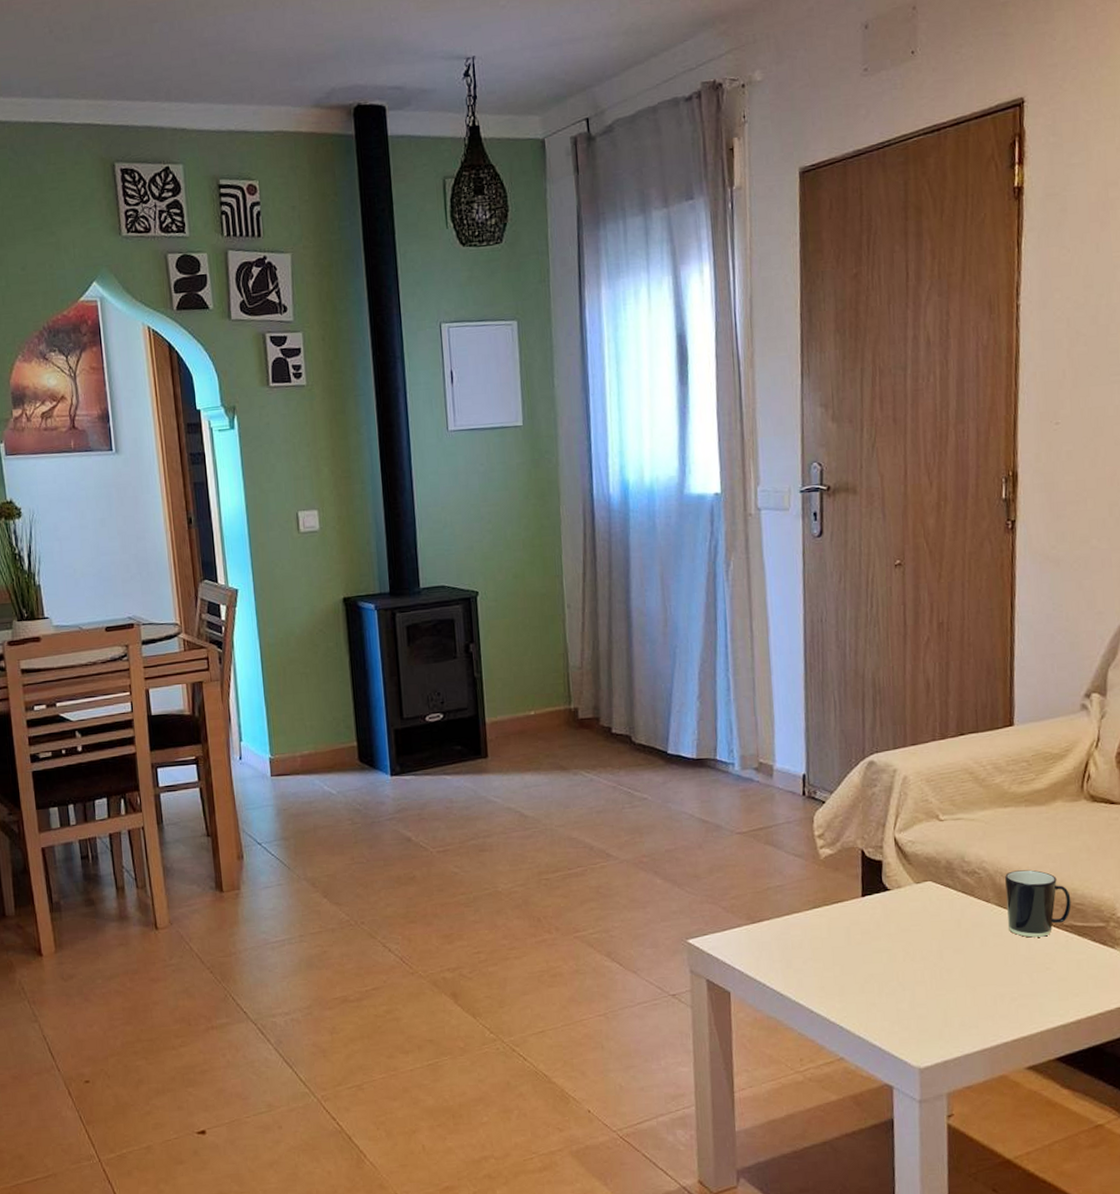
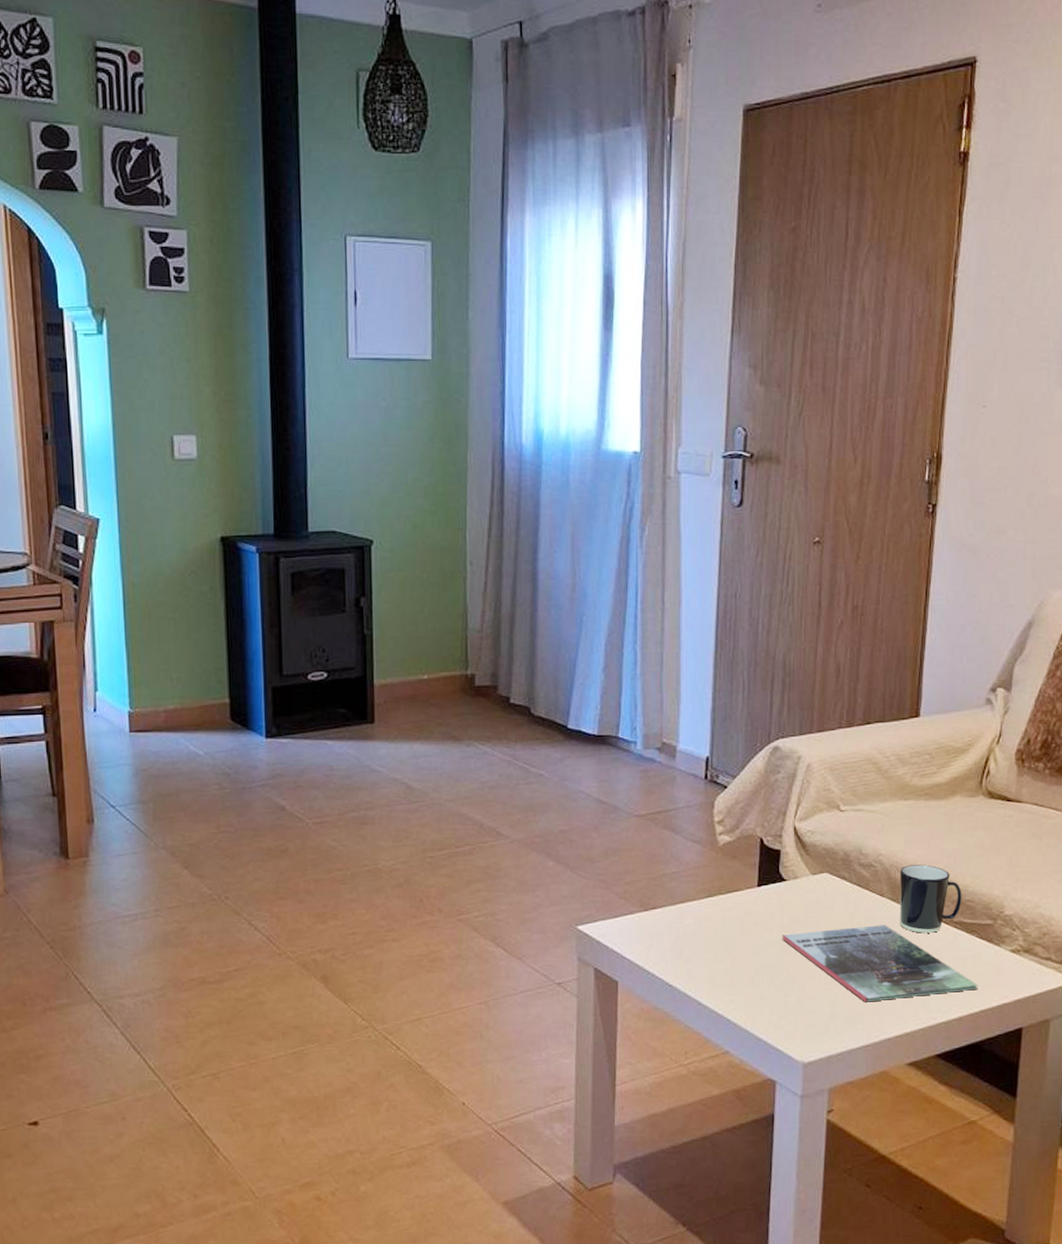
magazine: none [889,930,1095,1007] -> present [782,925,978,1003]

